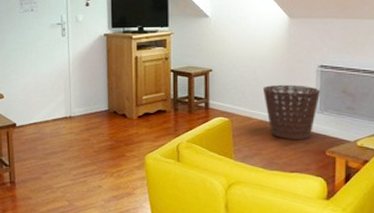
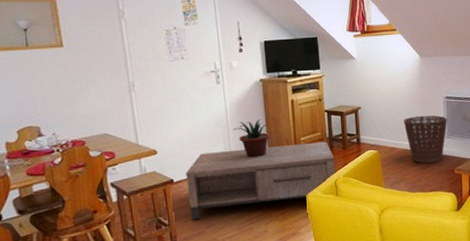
coffee table: none [28,101,178,165] -> present [186,141,335,220]
potted plant: none [74,74,111,112] -> present [232,119,270,158]

